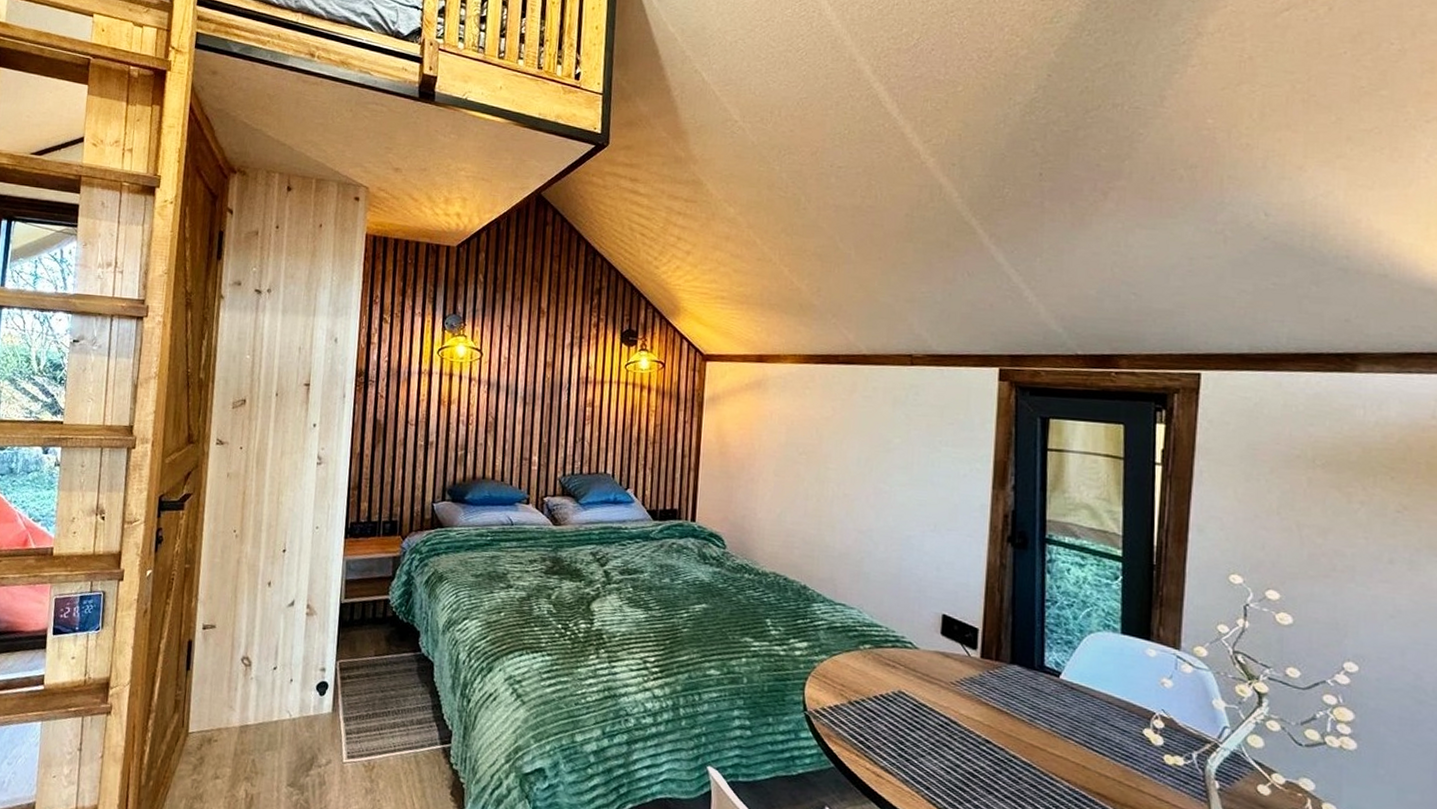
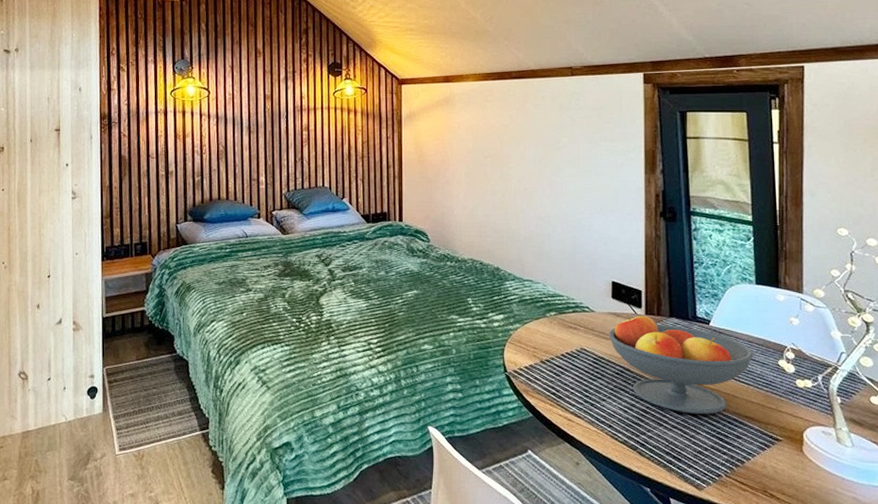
fruit bowl: none [933,655,1114,786] -> present [608,314,754,414]

